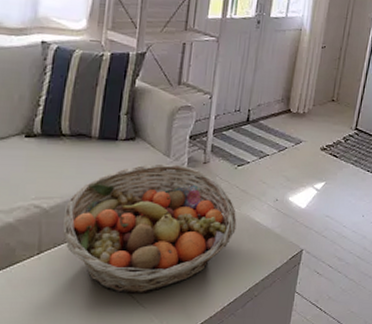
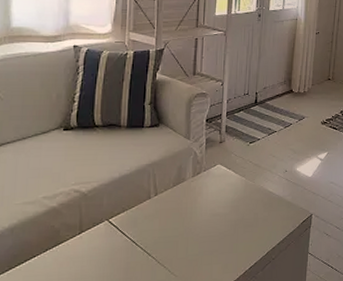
fruit basket: present [62,163,237,294] -> none [99,145,252,265]

